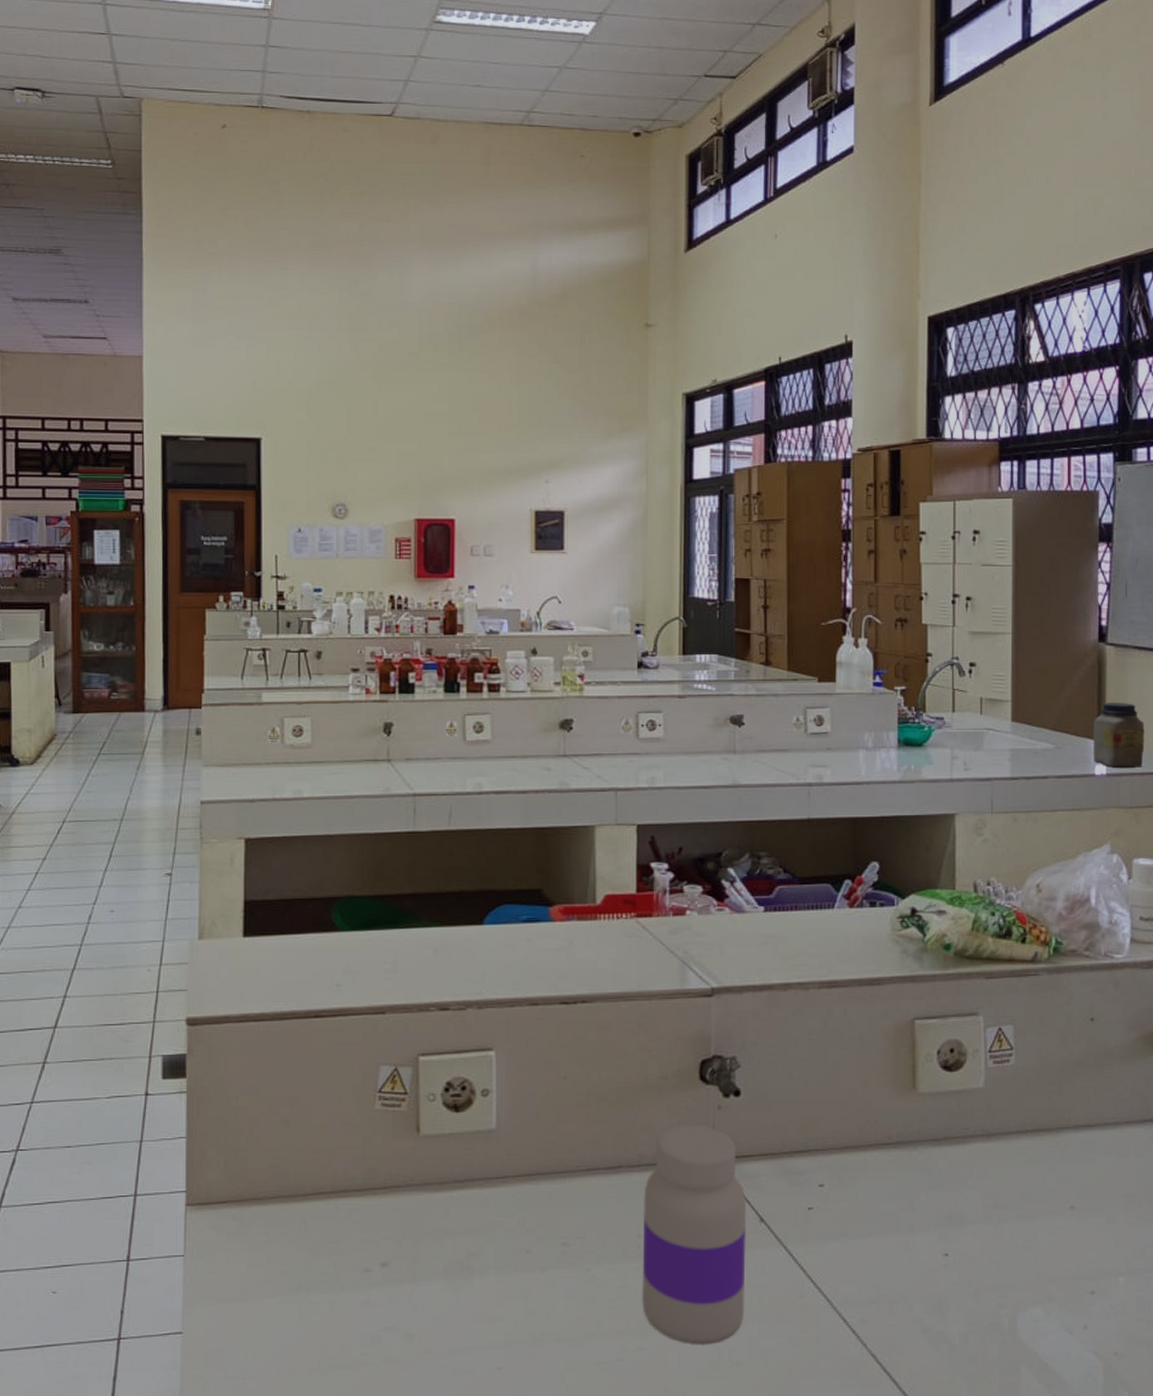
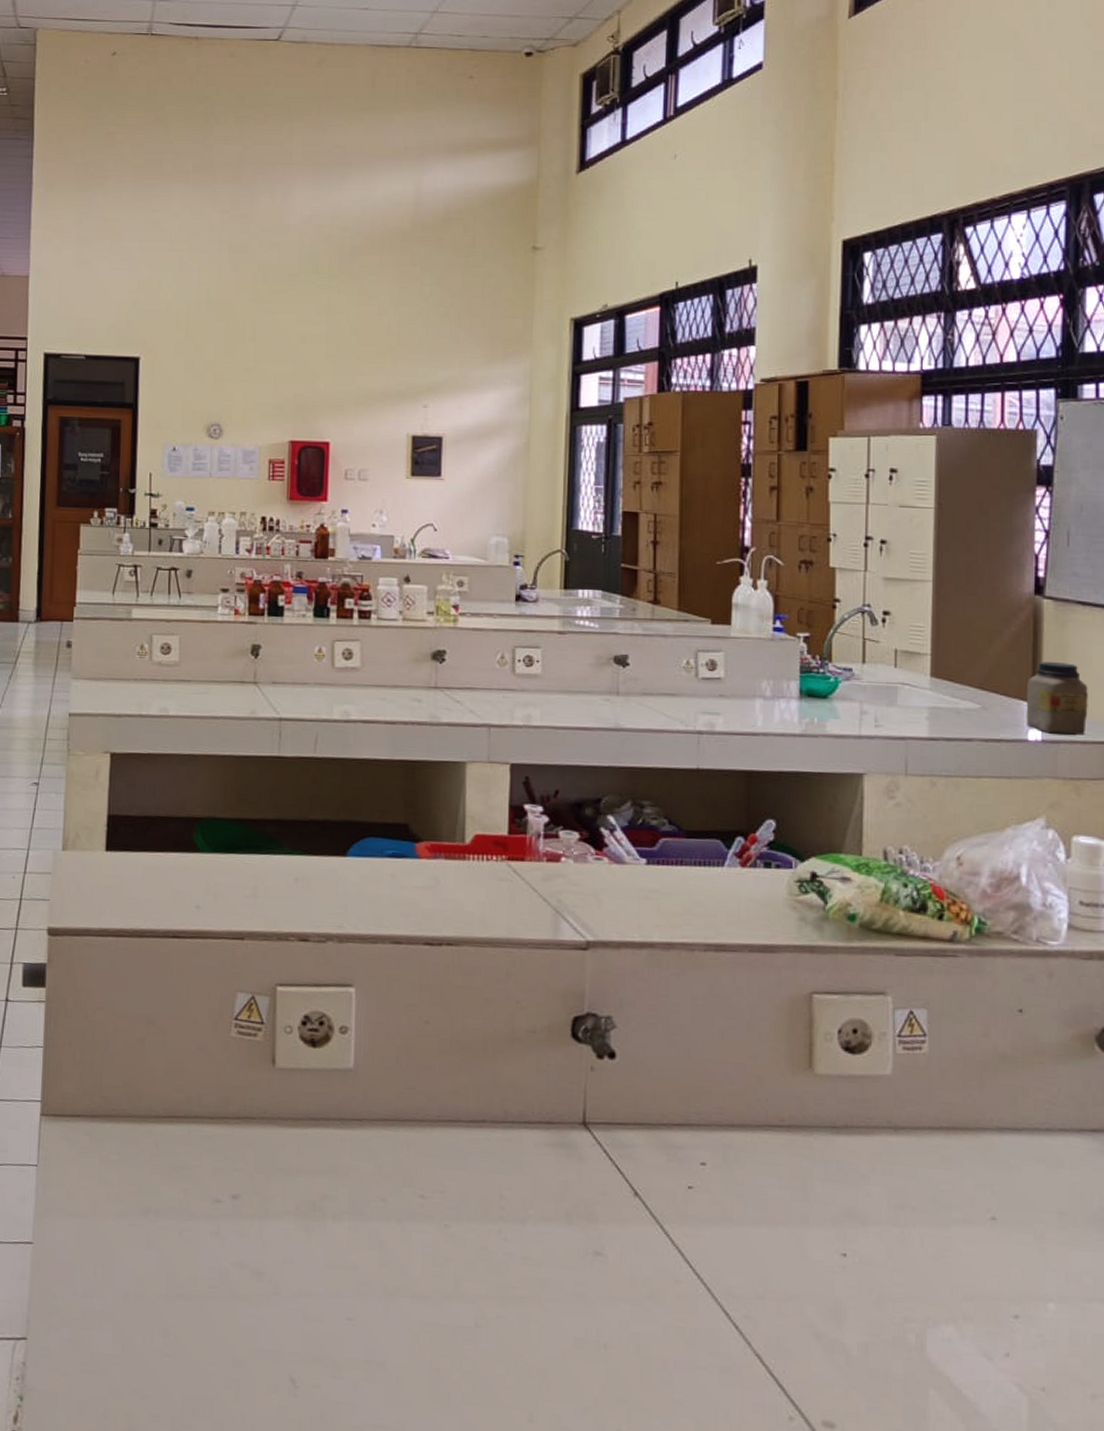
jar: present [641,1123,747,1344] -> none [502,1081,620,1321]

